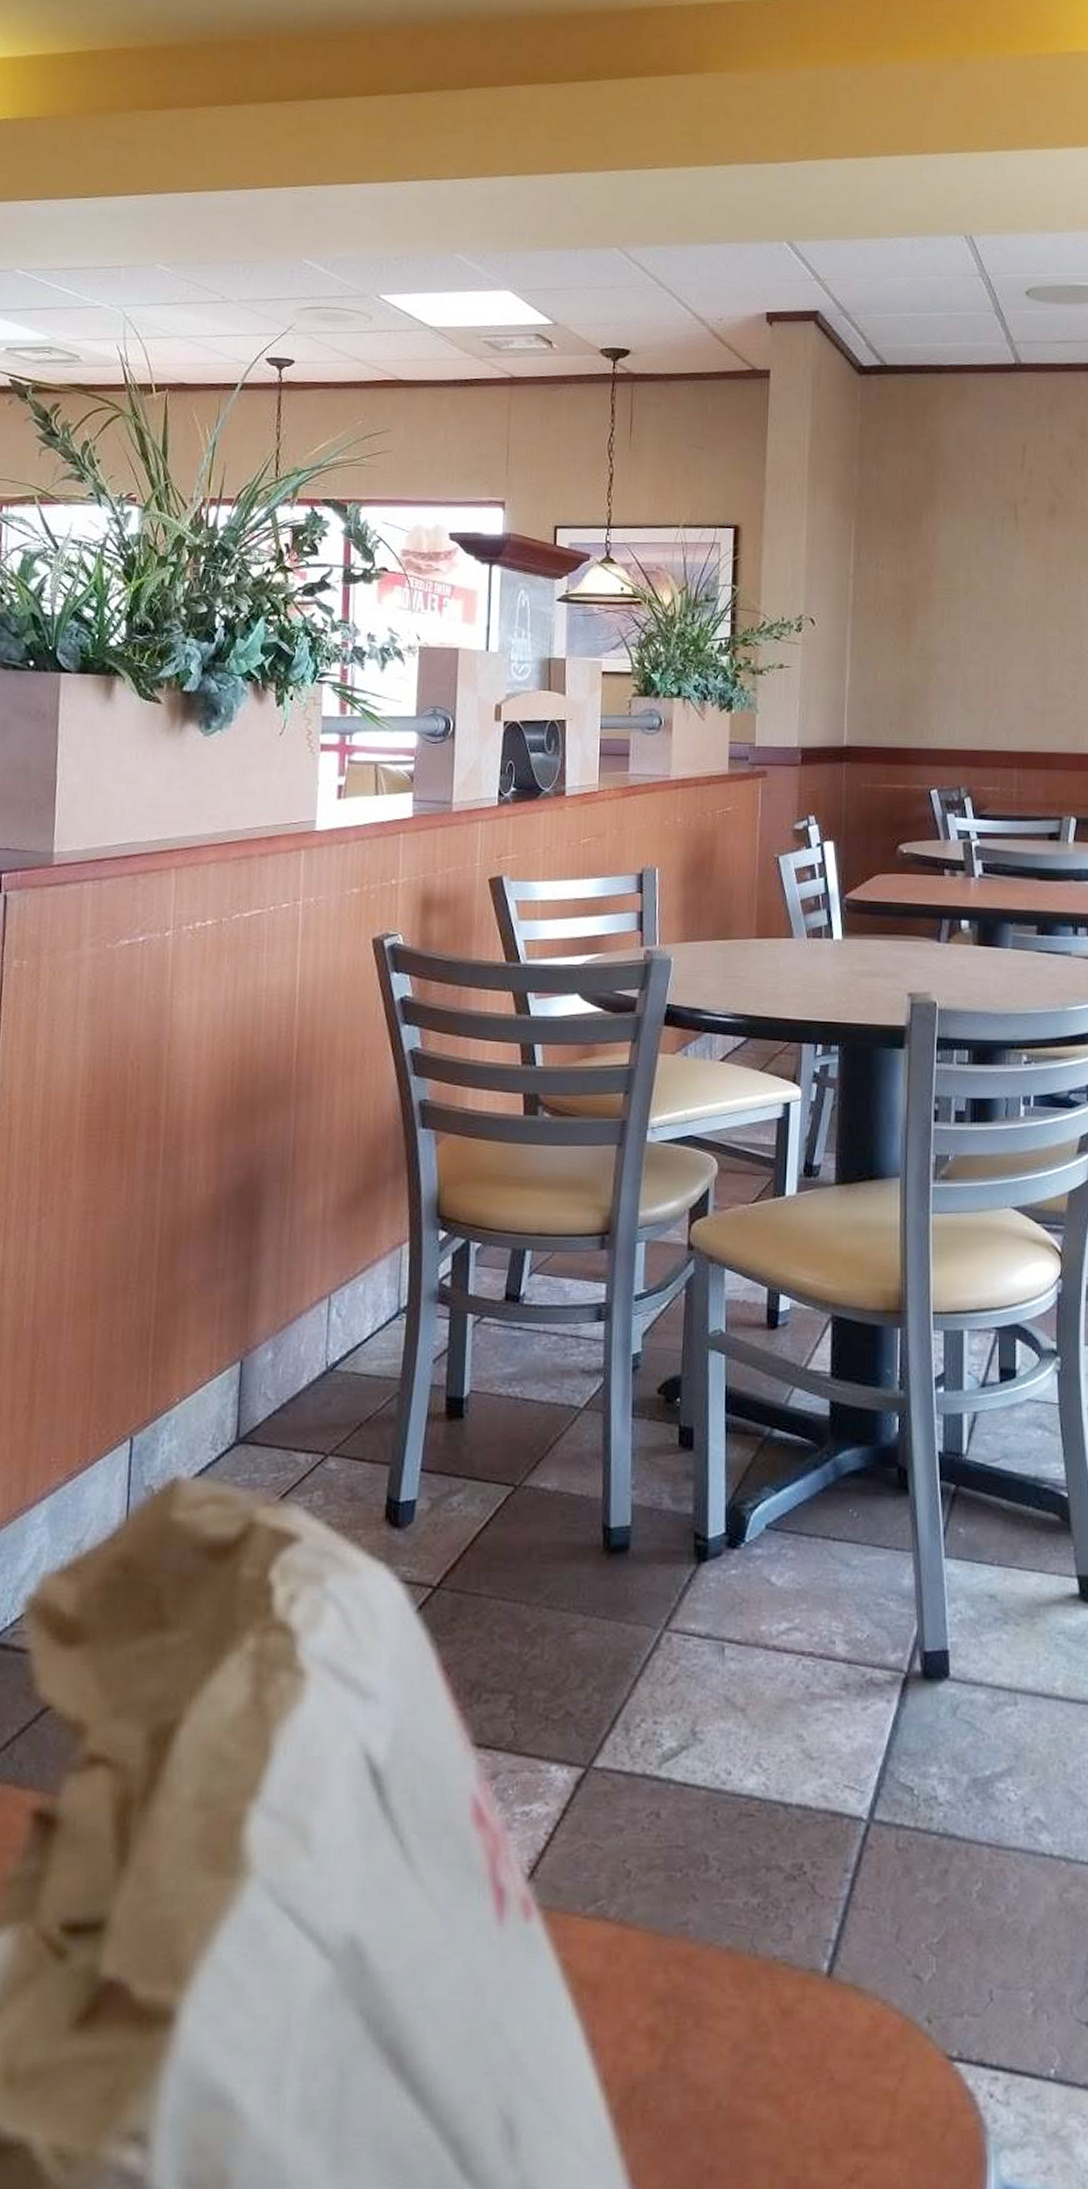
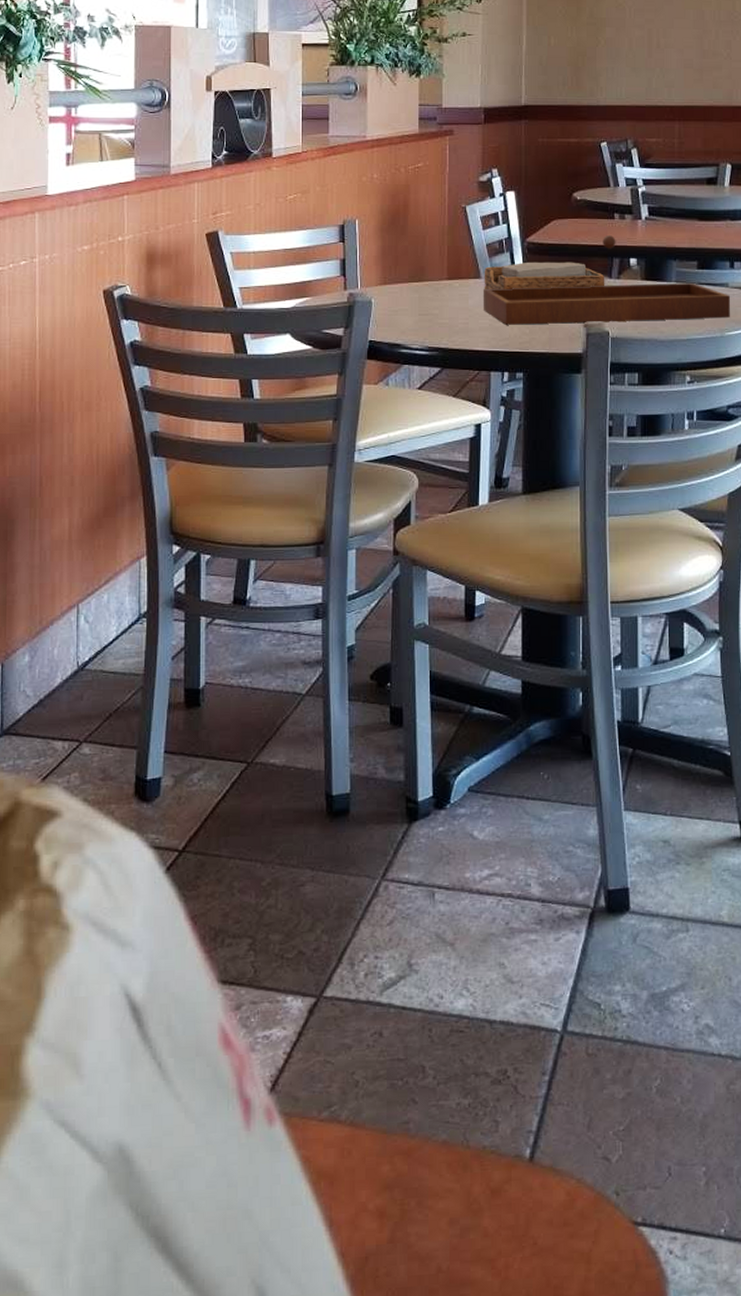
tray: none [795,894,1074,992] -> present [482,235,731,325]
napkin holder: none [797,920,933,952] -> present [484,261,605,290]

